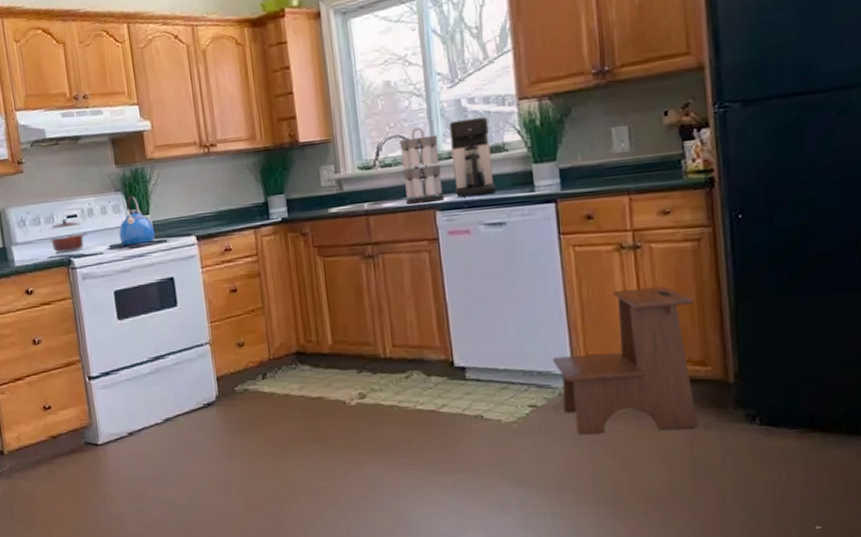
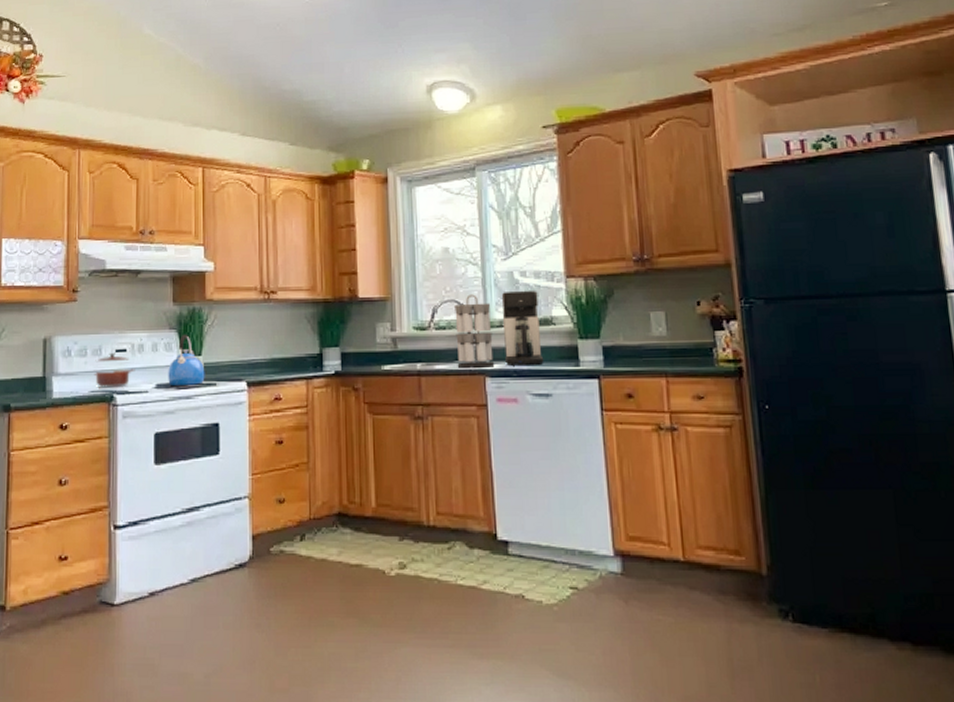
step stool: present [552,286,698,434] -> none [593,470,734,622]

